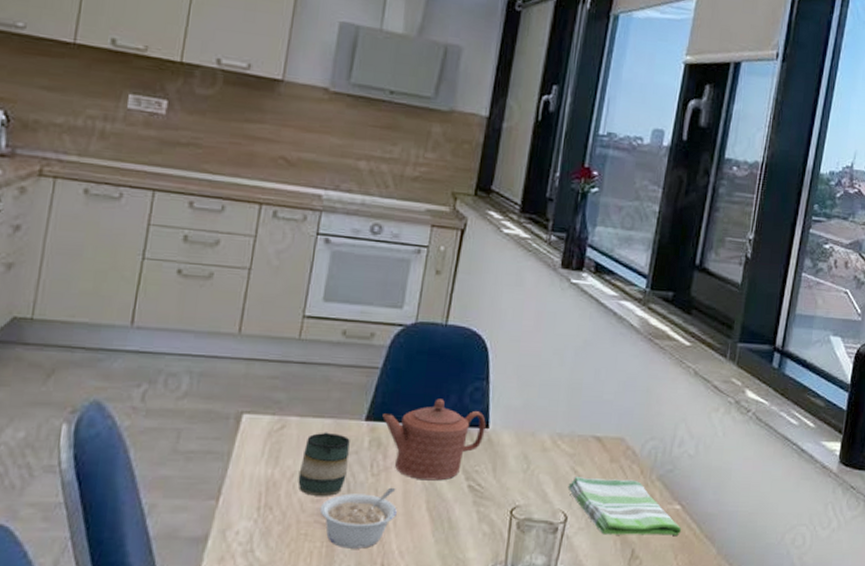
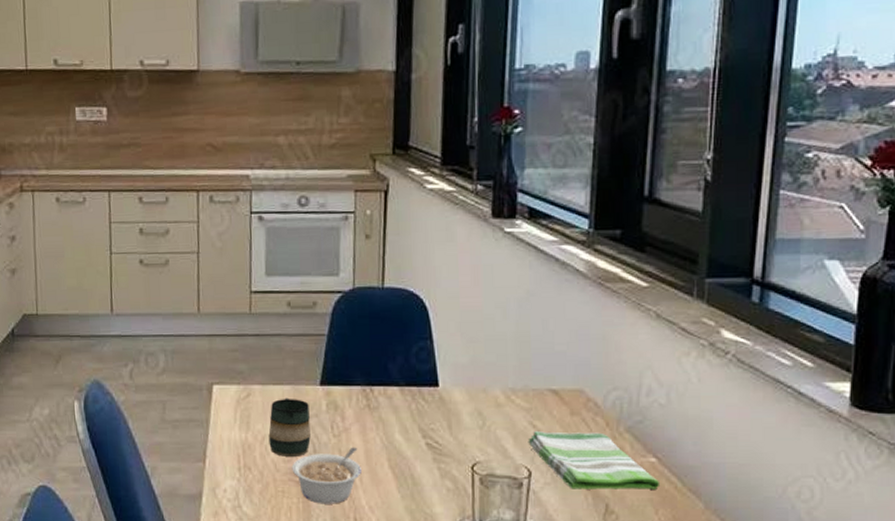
teapot: present [383,399,486,481] -> none [335,360,435,440]

